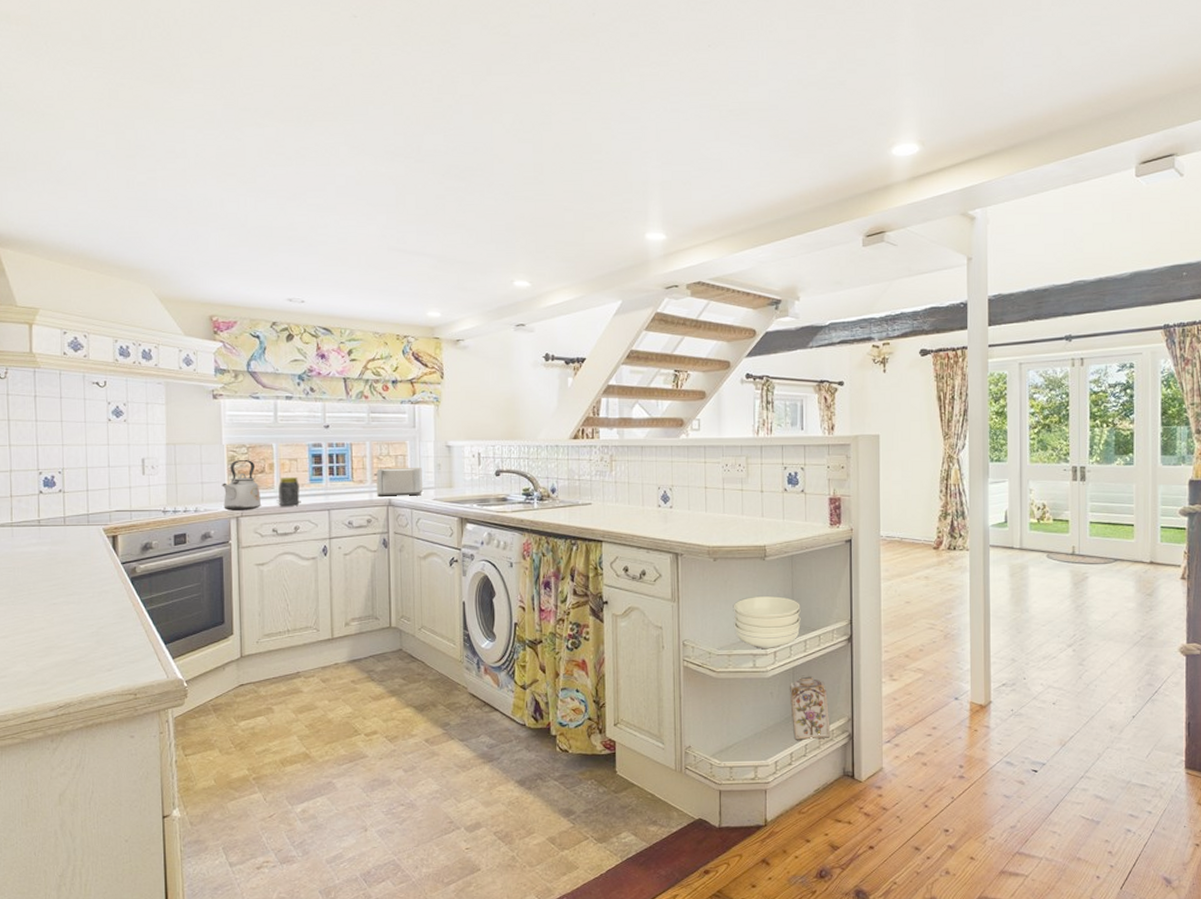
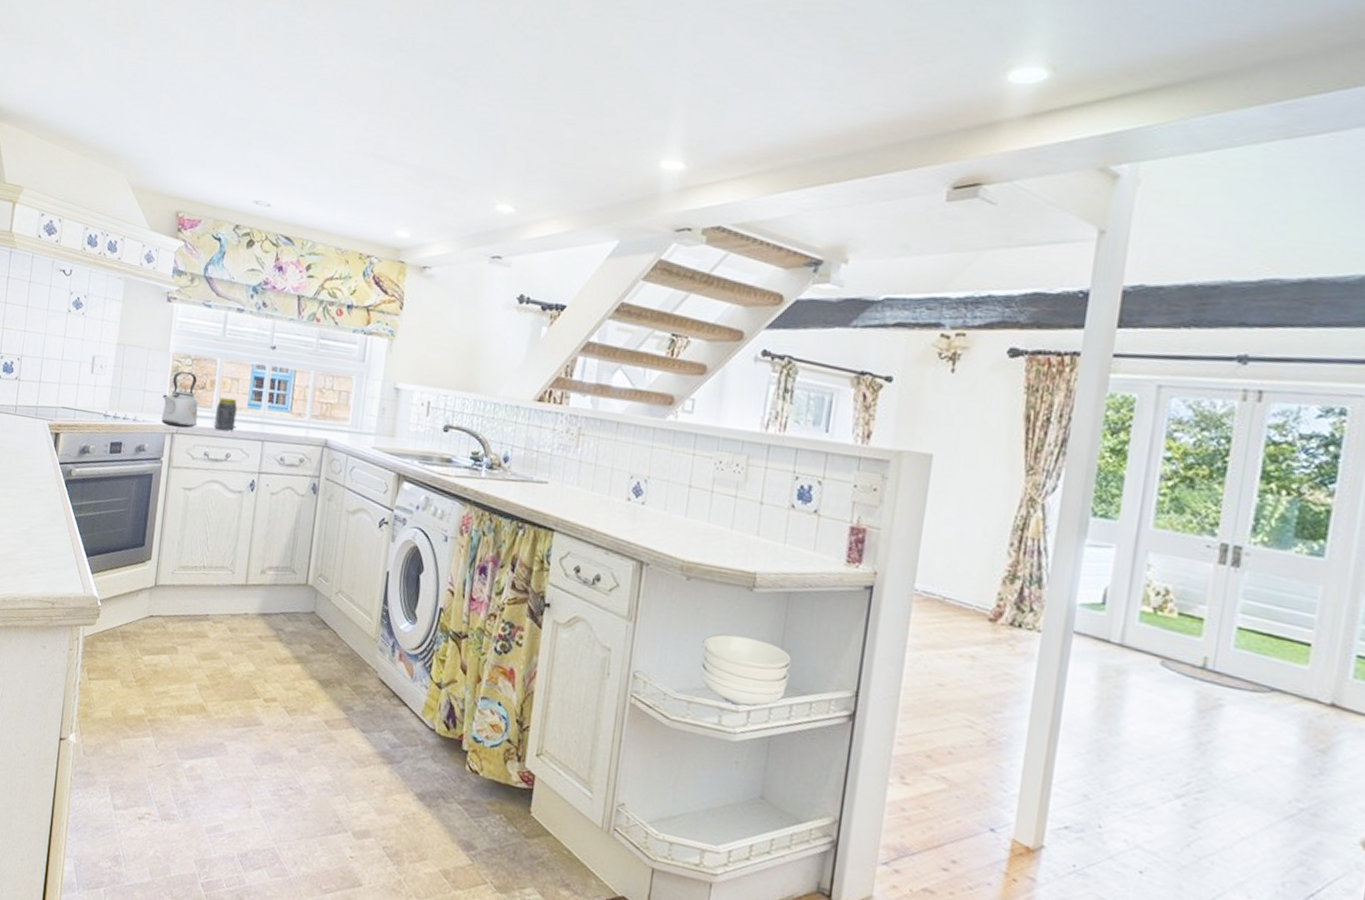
toaster: present [373,468,423,498] -> none [313,403,365,441]
decorative jar: present [789,675,831,740] -> none [757,749,811,839]

